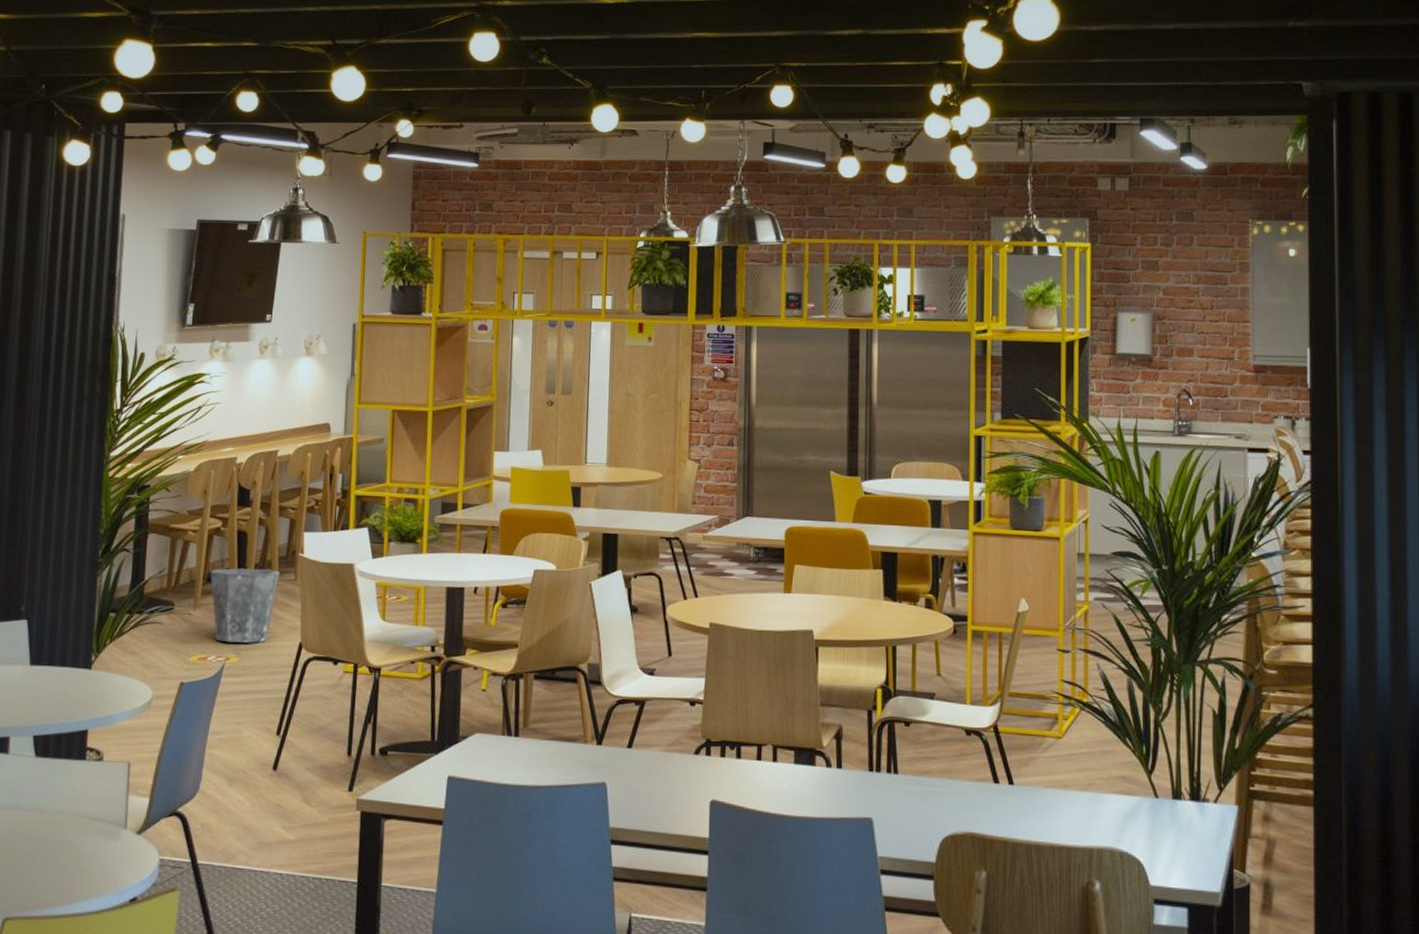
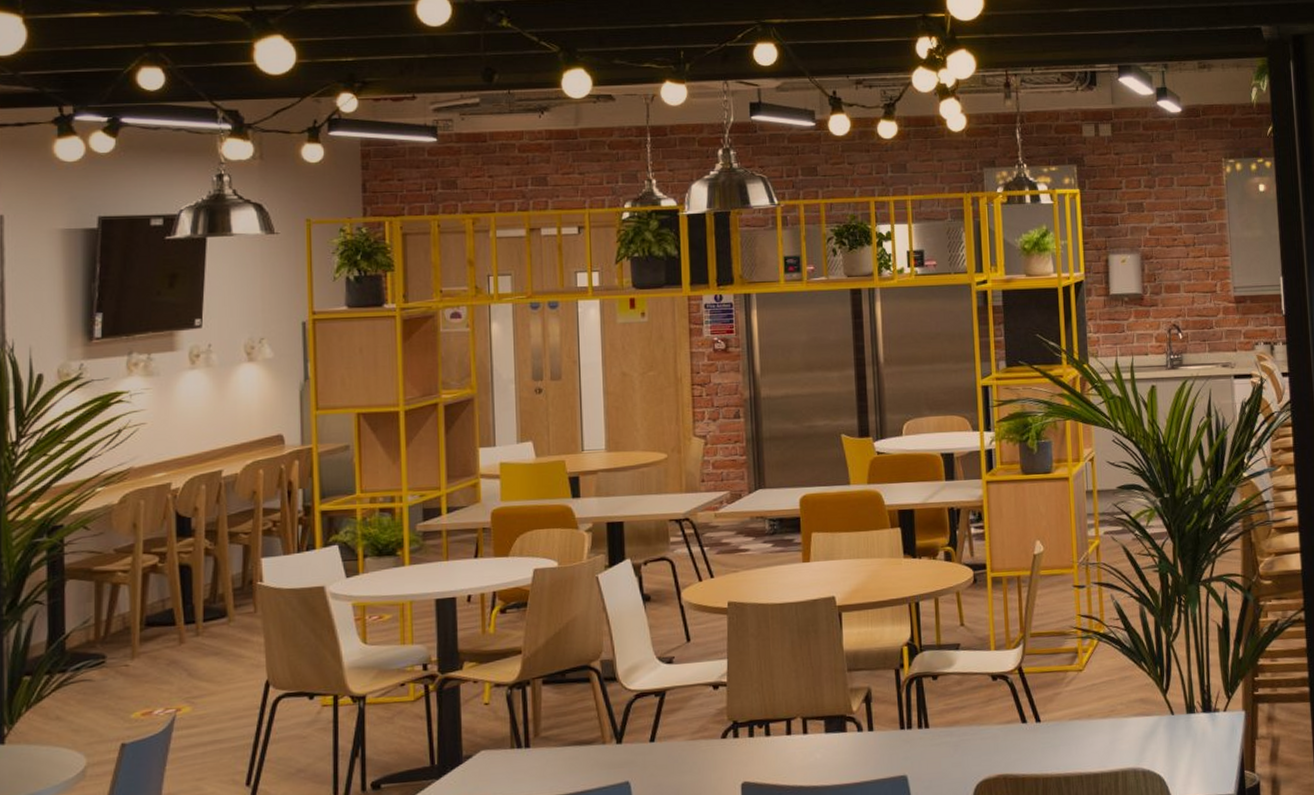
waste bin: present [210,568,281,643] -> none [149,604,236,692]

